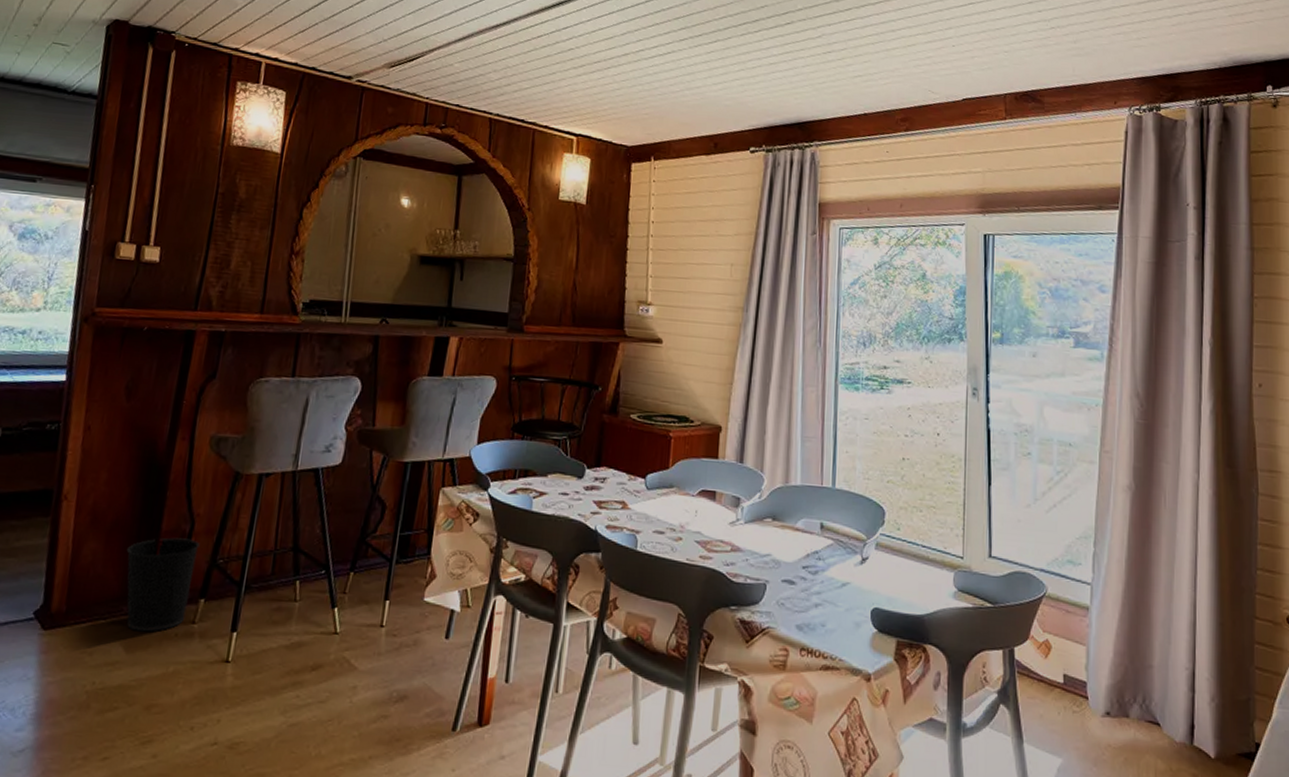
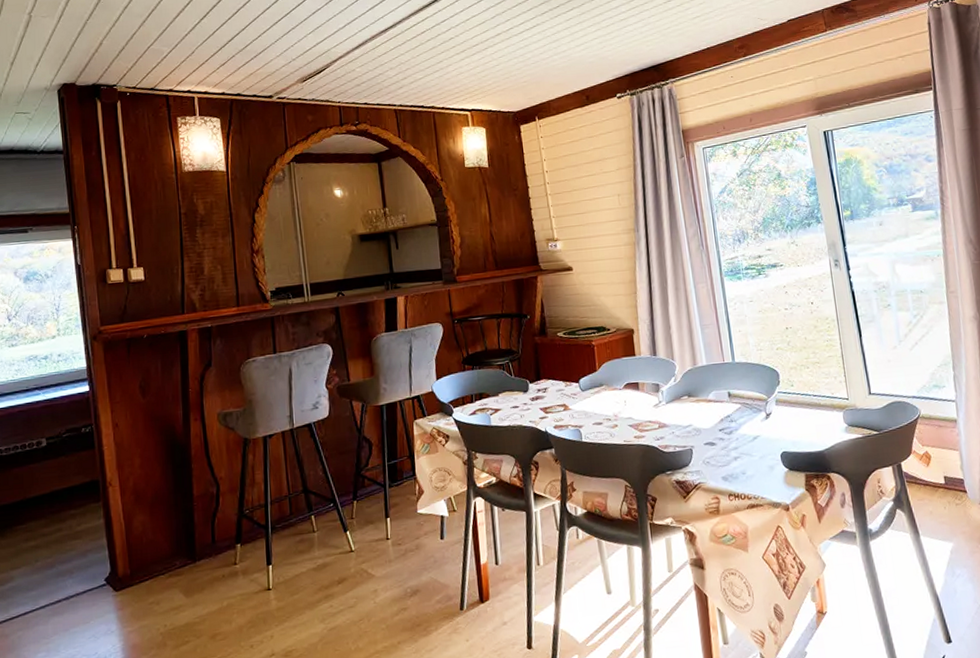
wastebasket: present [126,537,200,632] -> none [168,498,228,579]

